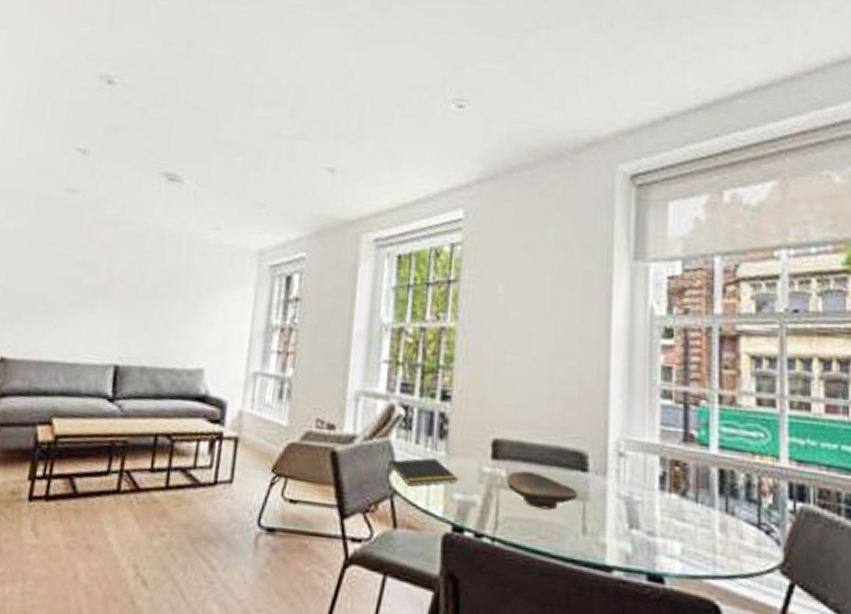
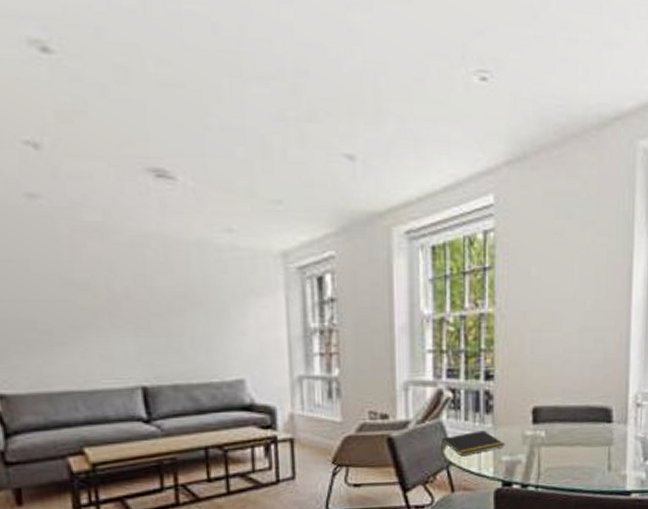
decorative bowl: present [506,470,579,510] -> none [545,429,605,458]

